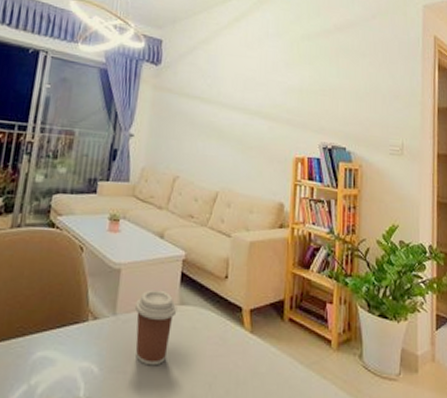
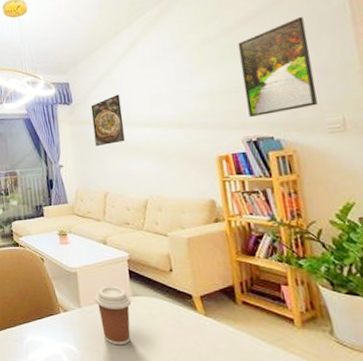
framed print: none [176,67,214,122] -> present [90,94,125,146]
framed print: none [329,39,387,126] -> present [237,17,318,117]

